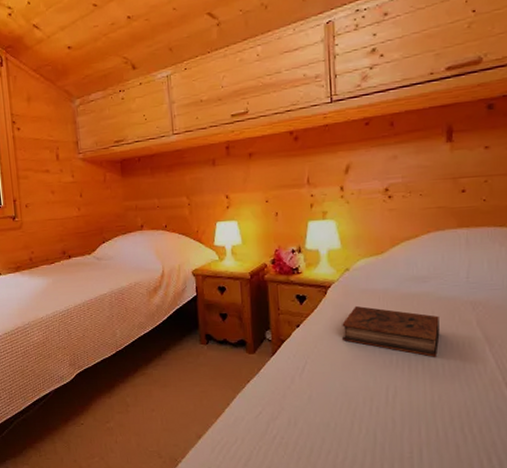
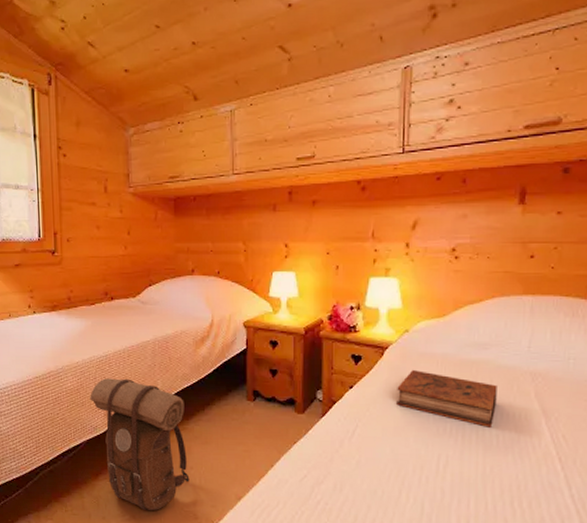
backpack: none [55,330,152,453] -> present [90,378,190,511]

